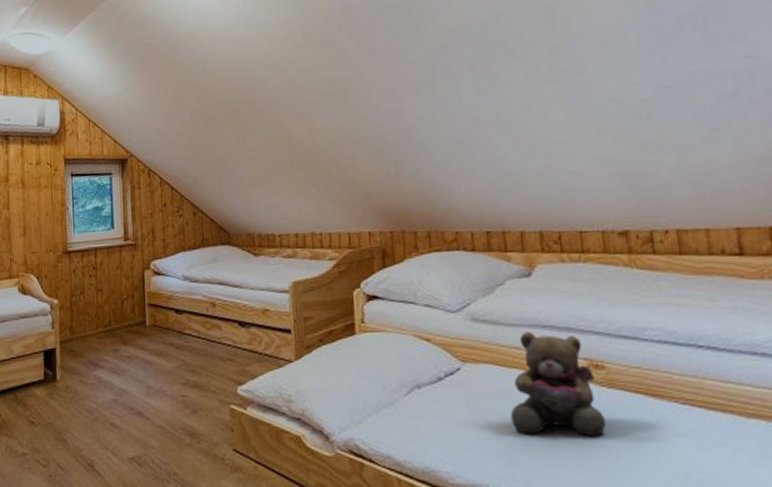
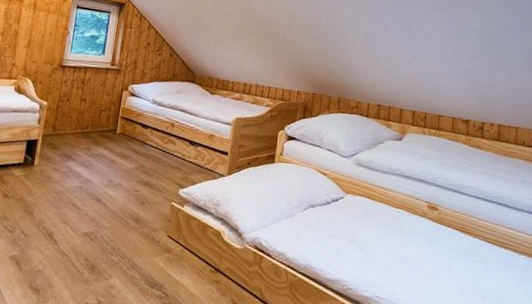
teddy bear: present [511,331,607,436] -> none [371,178,433,255]

